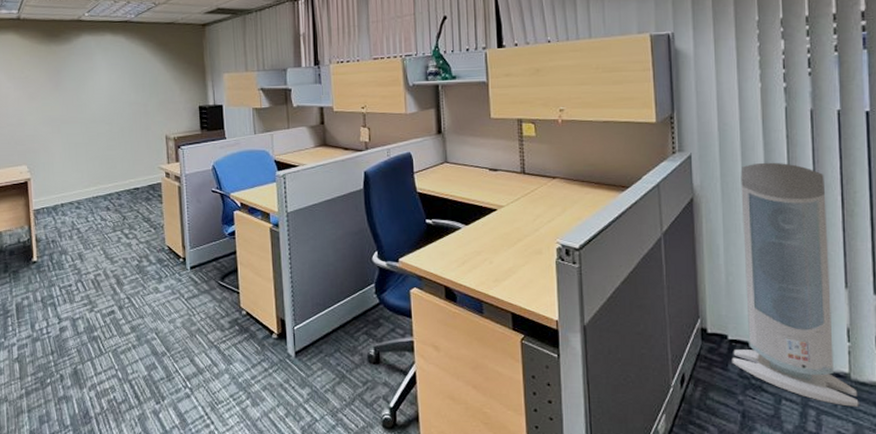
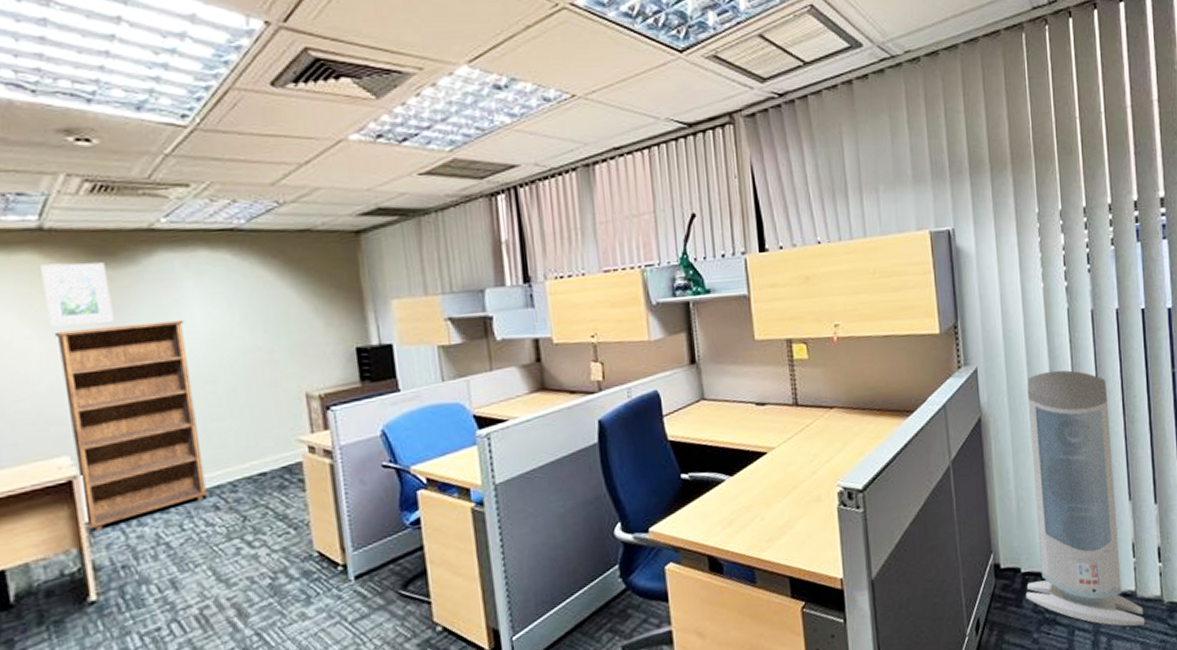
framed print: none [17,41,55,81] -> present [40,262,114,327]
bookcase: none [22,81,104,216] -> present [54,319,209,531]

